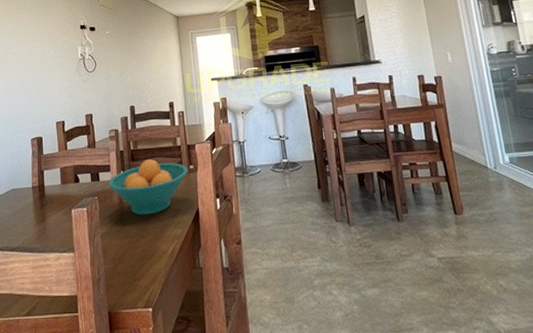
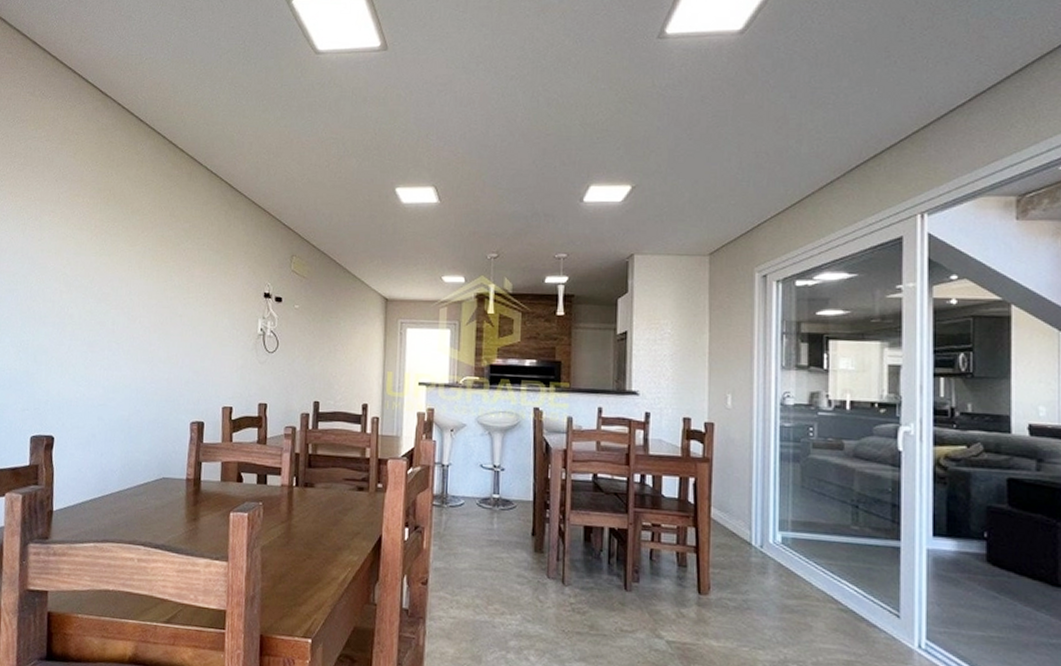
fruit bowl: present [108,159,188,216] -> none [277,468,375,534]

